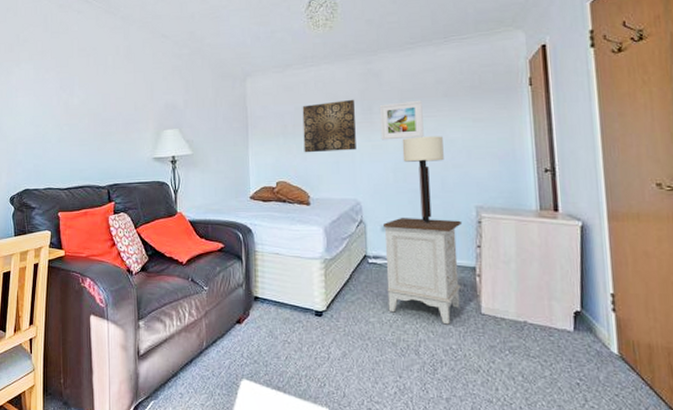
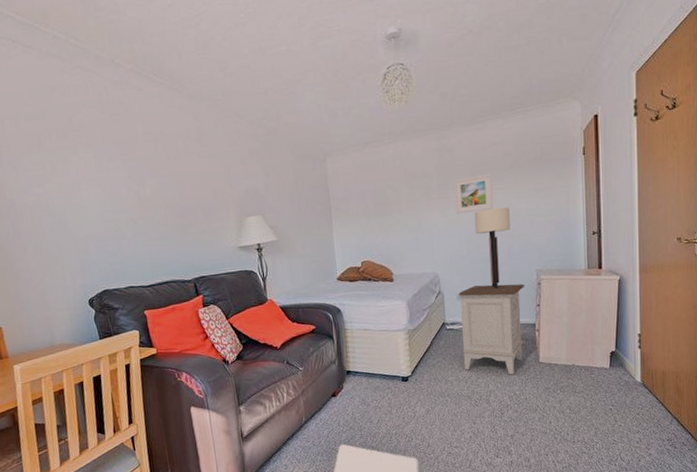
wall art: present [302,99,356,153] -> none [382,175,434,232]

